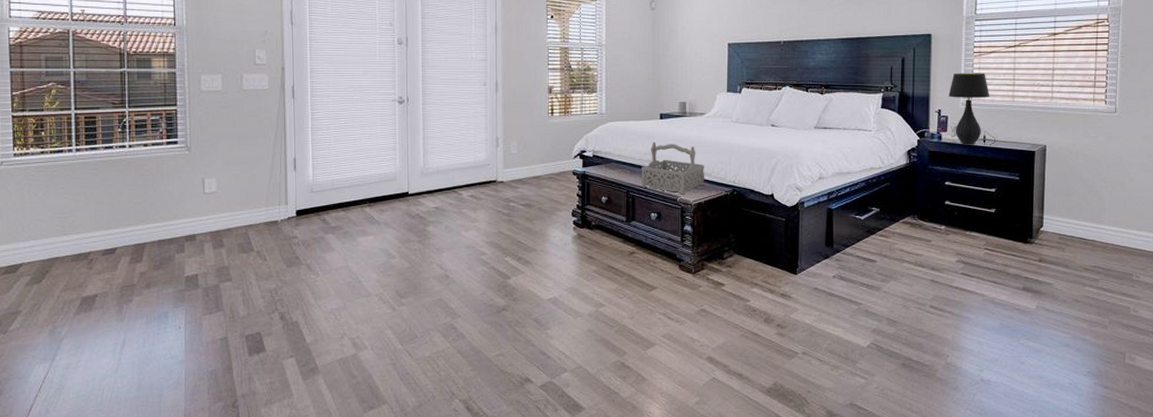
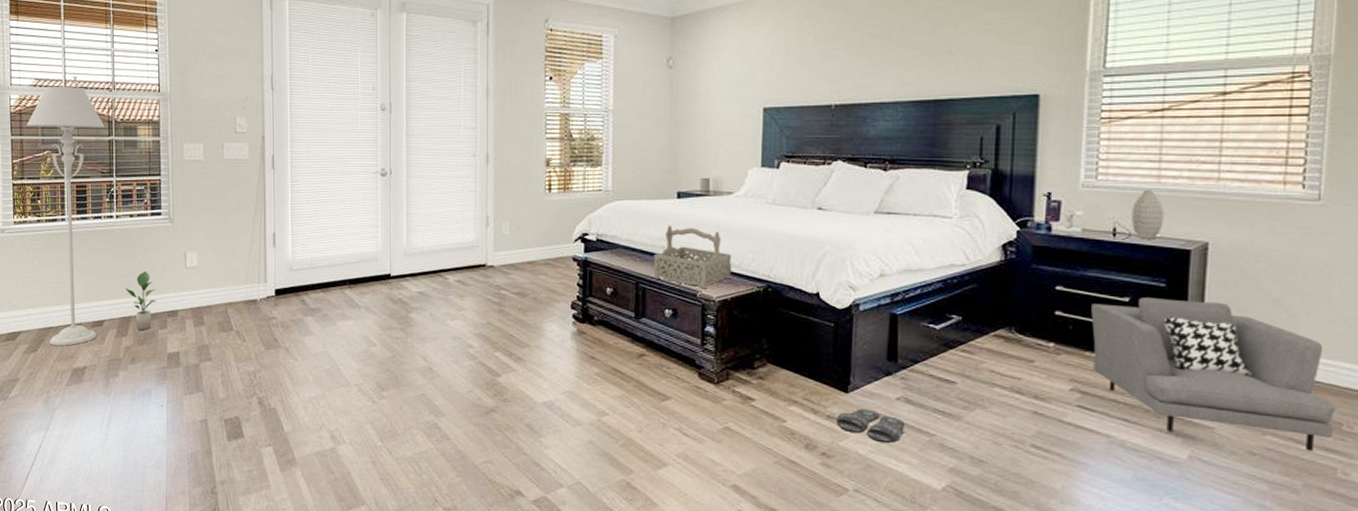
floor lamp: none [28,18,116,276] -> present [26,86,105,346]
potted plant: none [140,199,174,256] -> present [126,271,157,331]
slippers: none [788,286,840,312] -> present [836,409,905,443]
table lamp: present [948,73,990,145] -> none [1062,145,1124,240]
armchair: none [970,188,1128,296] -> present [1091,298,1336,451]
vase: none [996,106,1017,144] -> present [1131,189,1165,239]

